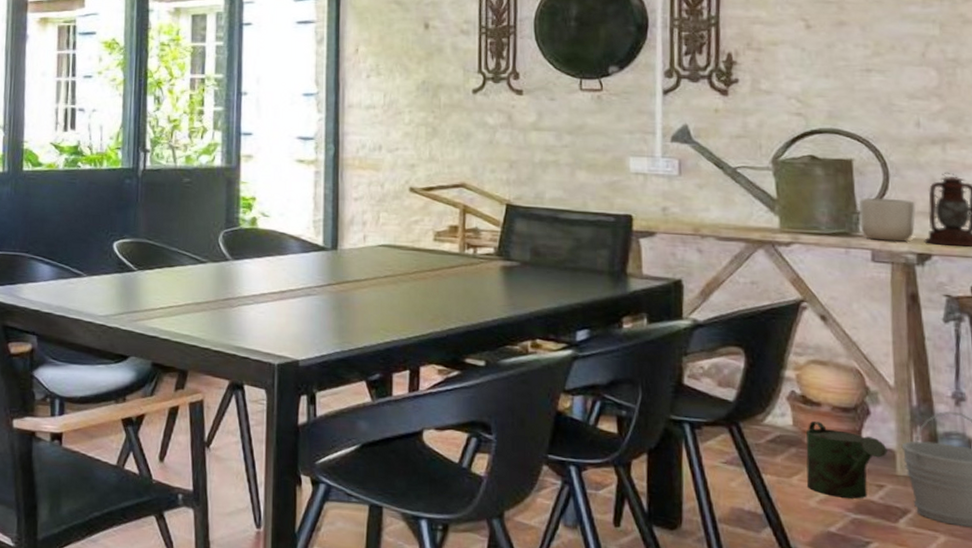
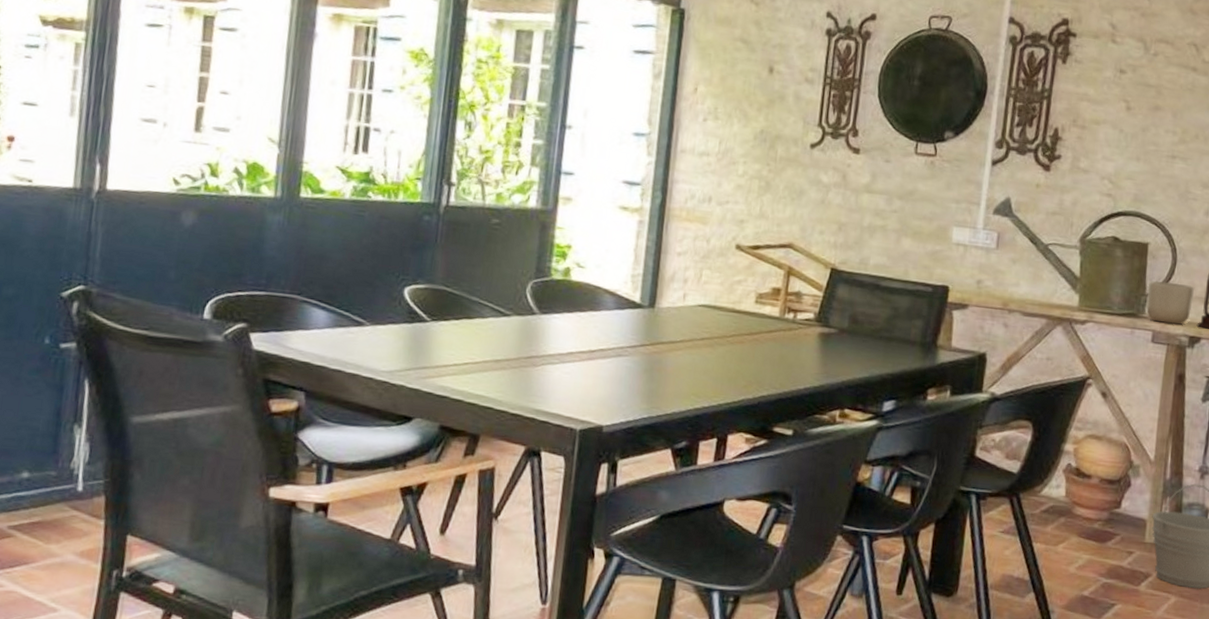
watering can: present [806,420,888,499] -> none [1070,492,1140,565]

